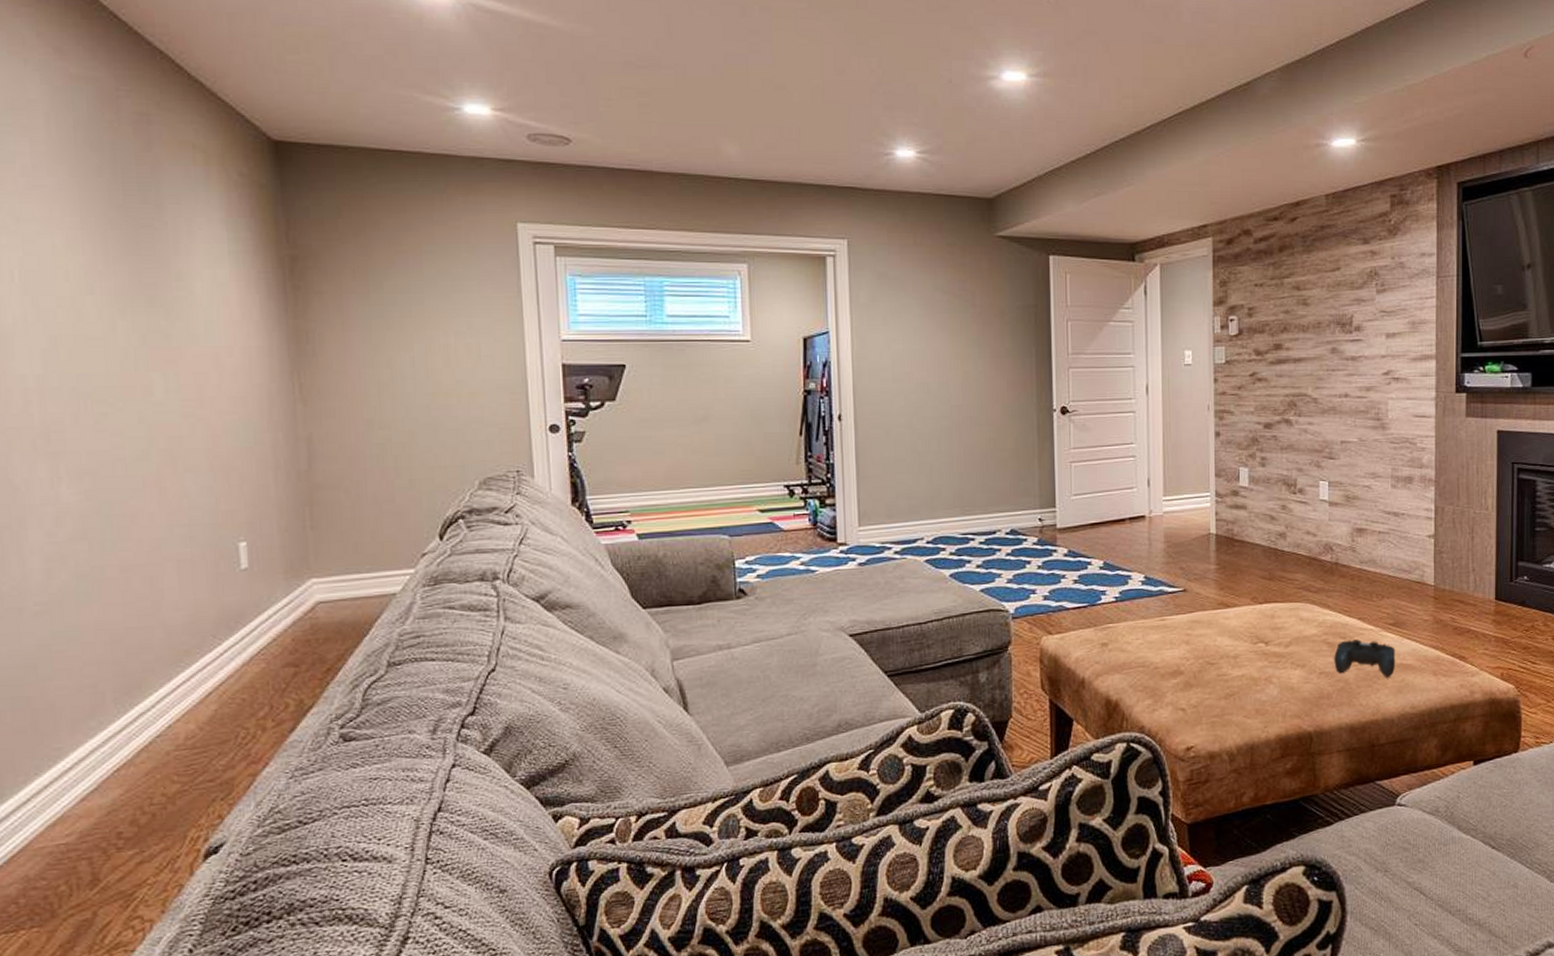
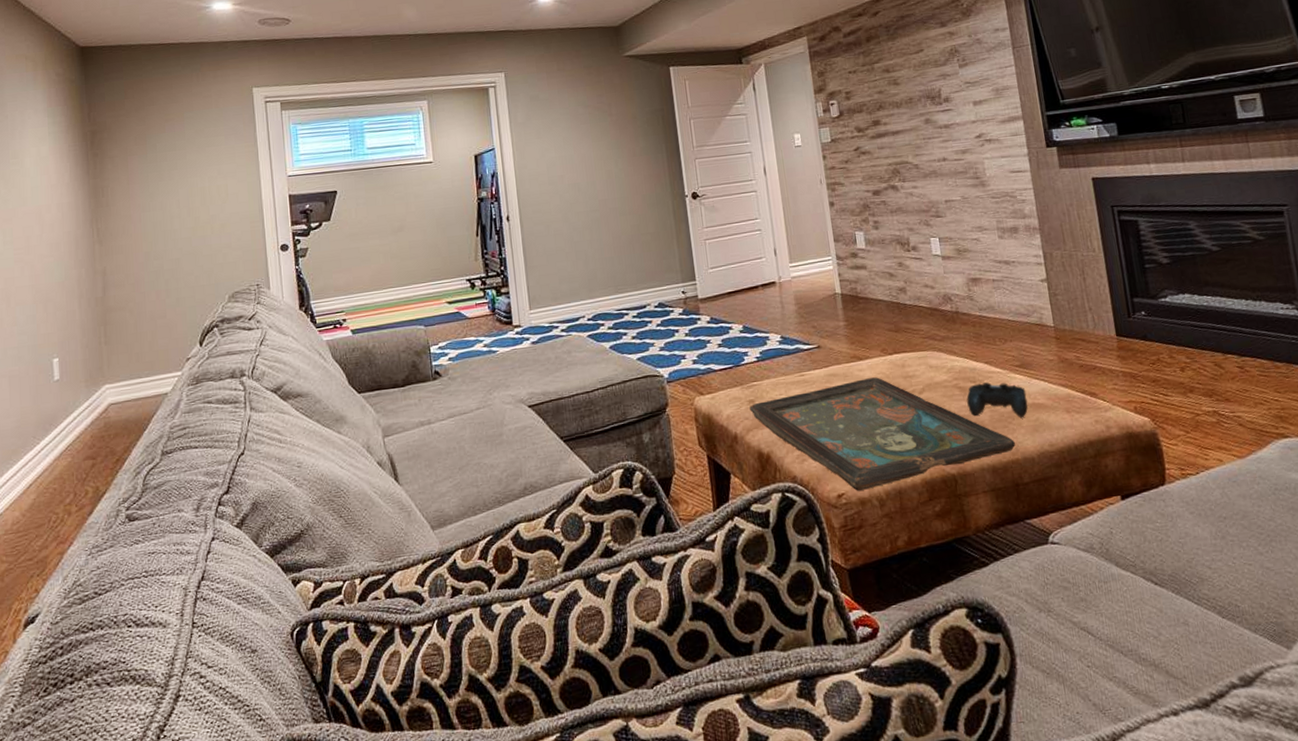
decorative tray: none [1102,627,1377,744] -> present [749,377,1015,491]

